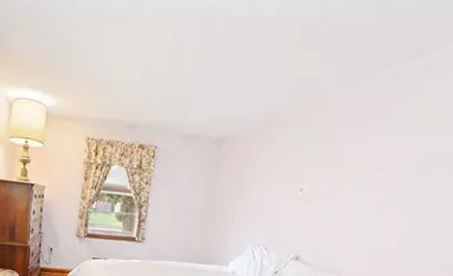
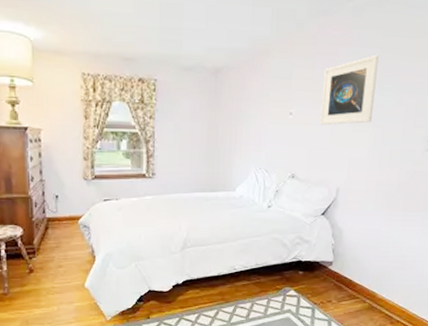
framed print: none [336,128,423,208] -> present [319,54,379,125]

